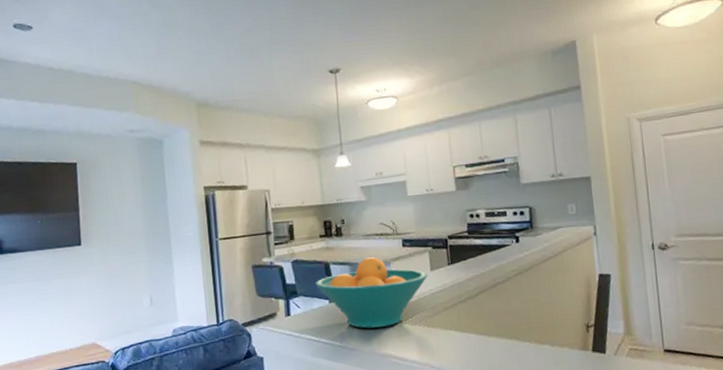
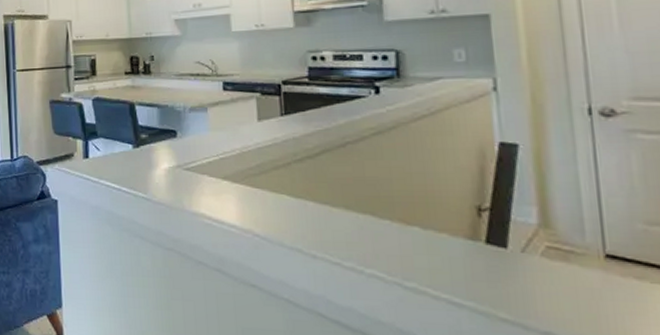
fruit bowl: present [315,257,428,329] -> none [117,100,254,181]

